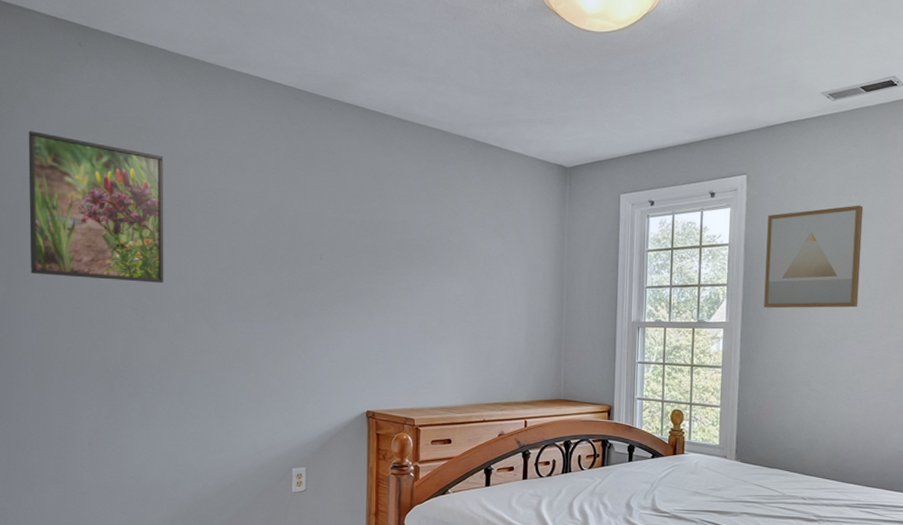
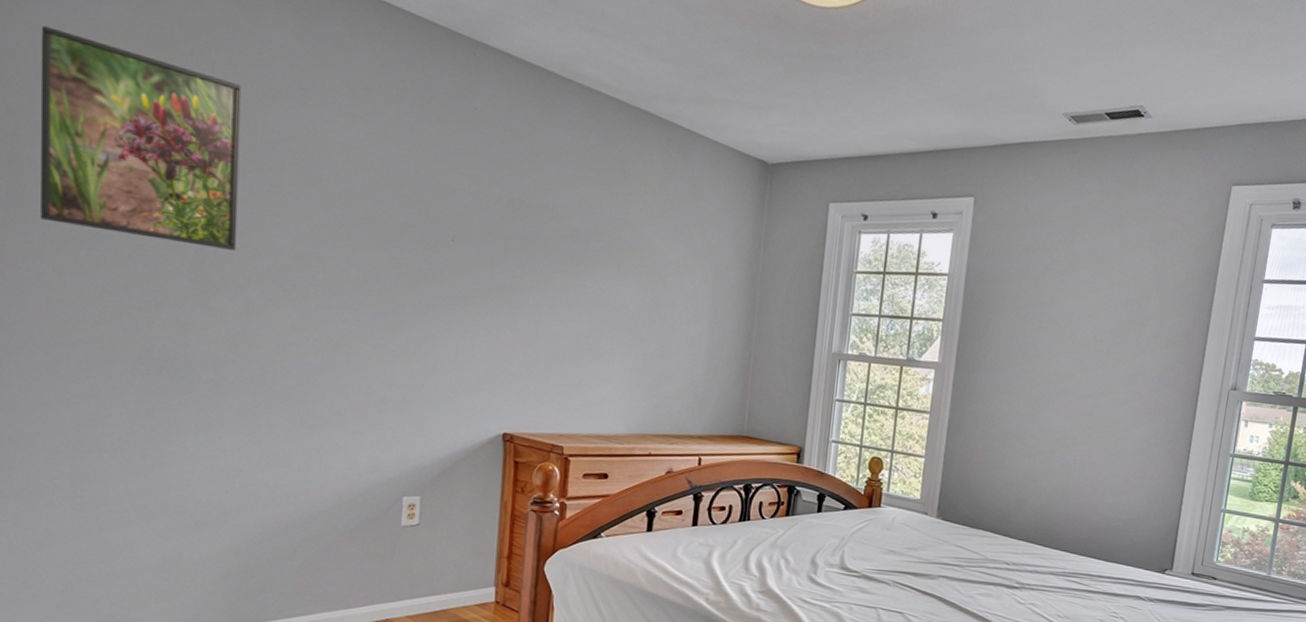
wall art: present [764,205,864,309] -> none [981,245,1097,359]

